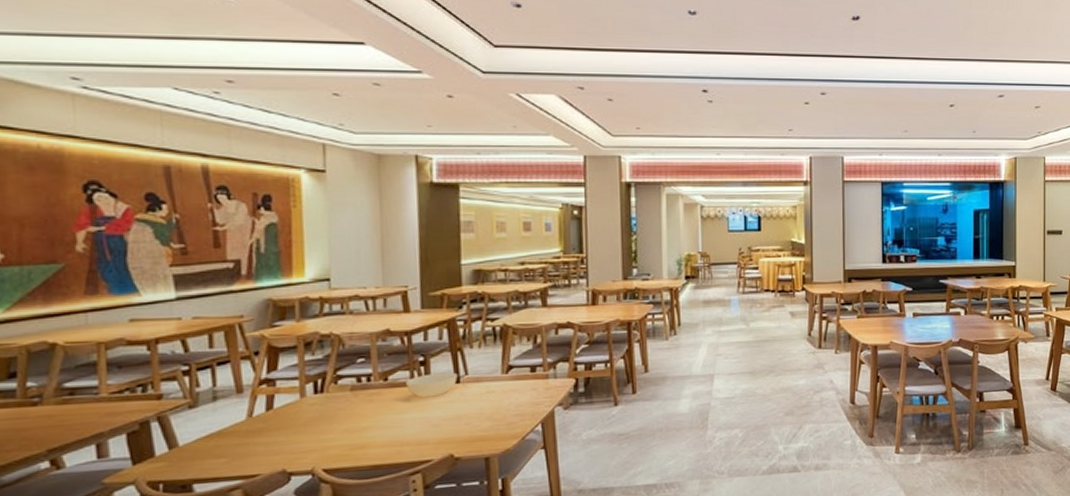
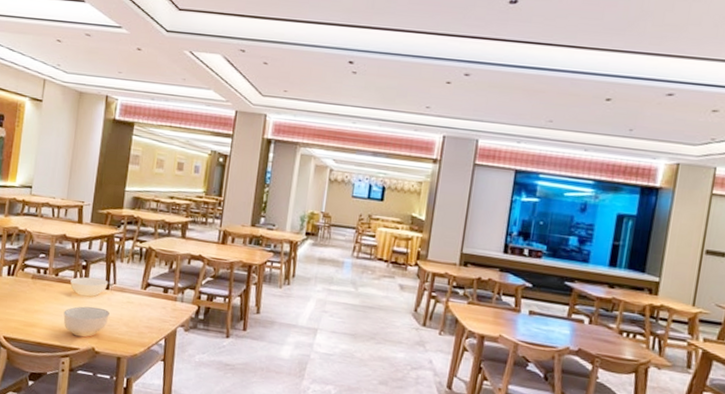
bowl: none [404,406,466,447] -> present [63,306,110,338]

